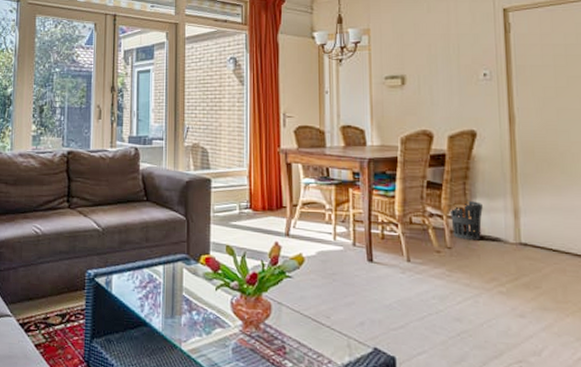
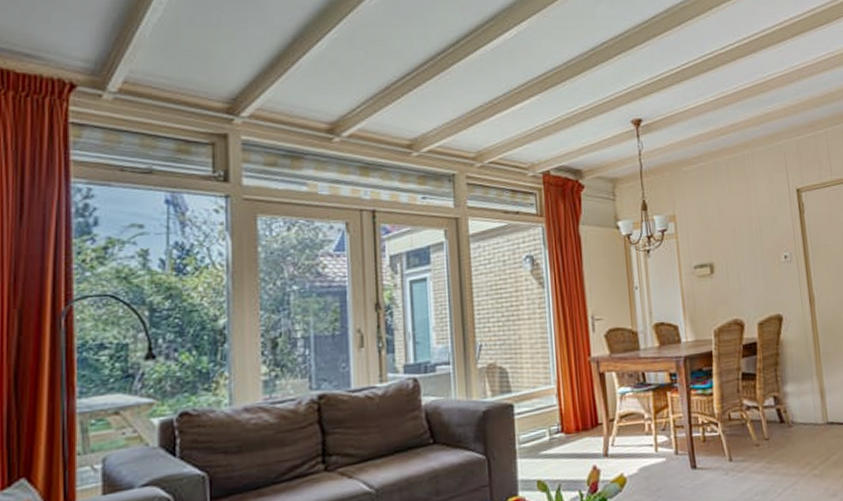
wastebasket: present [449,200,483,240] -> none [764,386,794,429]

